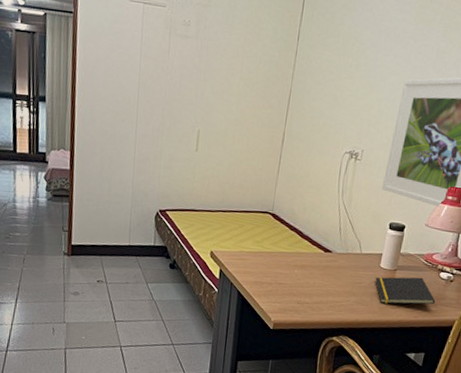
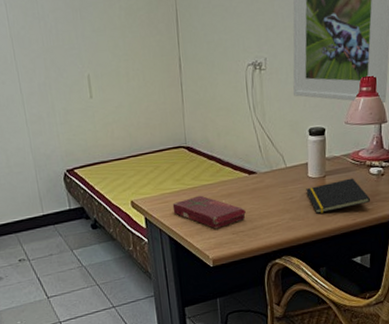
book: none [247,260,315,295] -> present [172,195,246,229]

